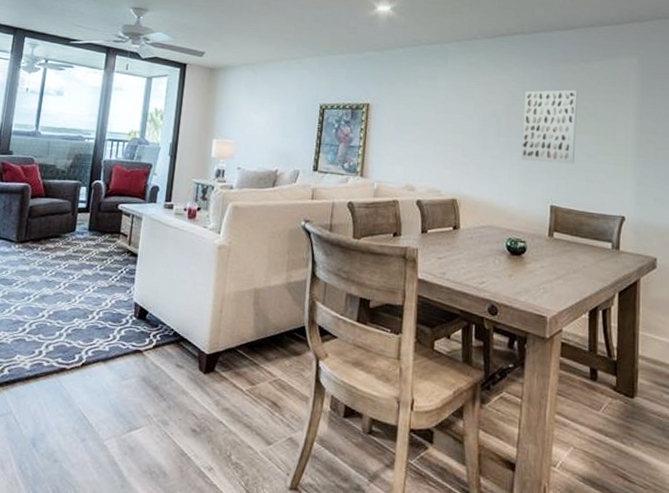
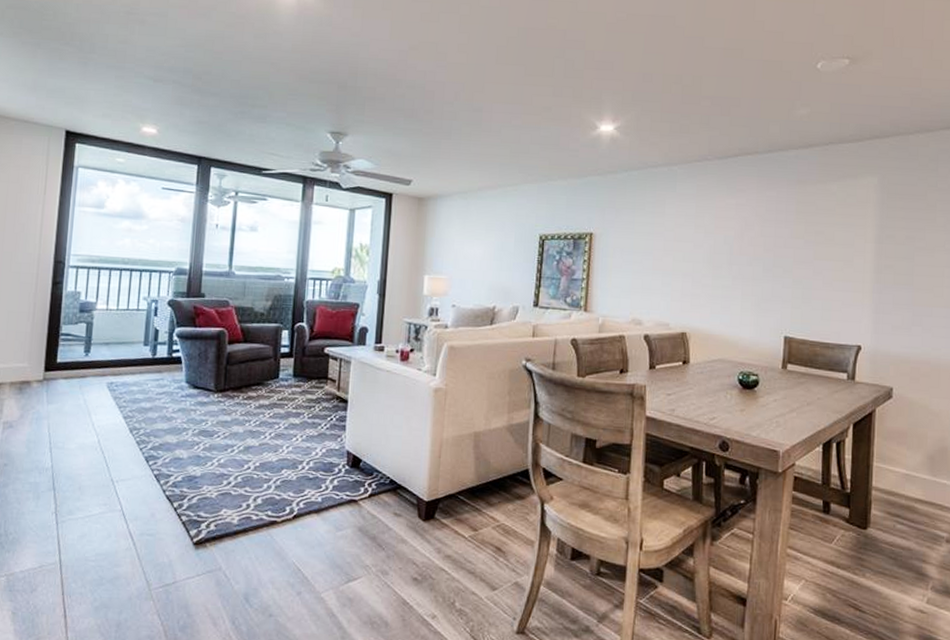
wall art: present [521,89,578,164] -> none [754,213,814,292]

